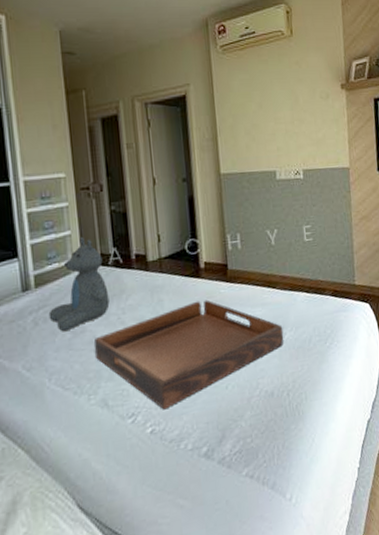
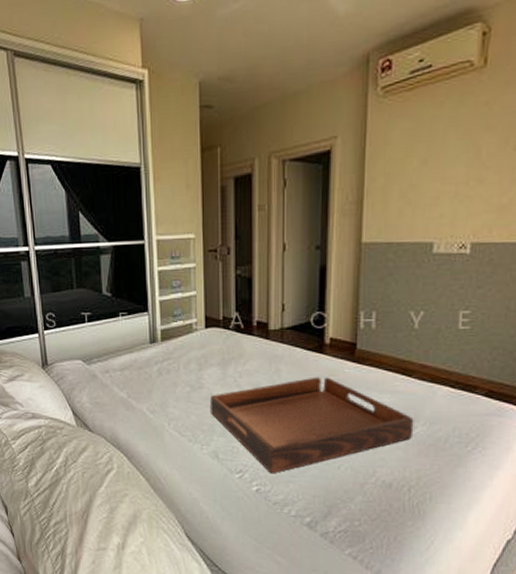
teddy bear: present [48,236,110,332] -> none [171,298,228,385]

